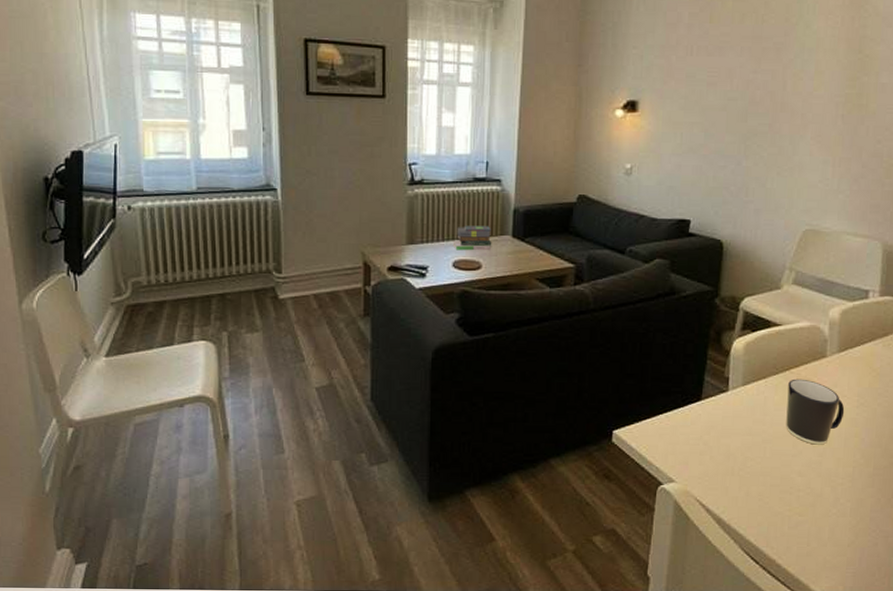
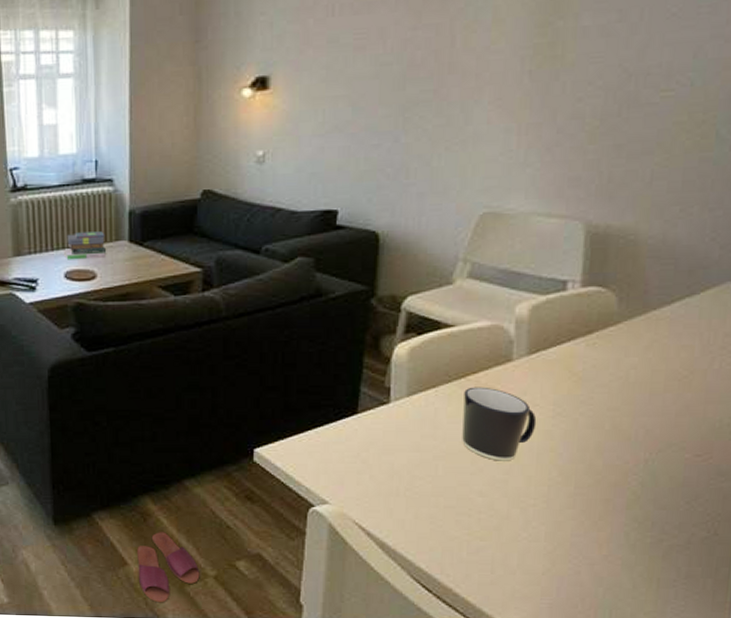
slippers: none [504,508,560,578] -> present [137,532,200,603]

